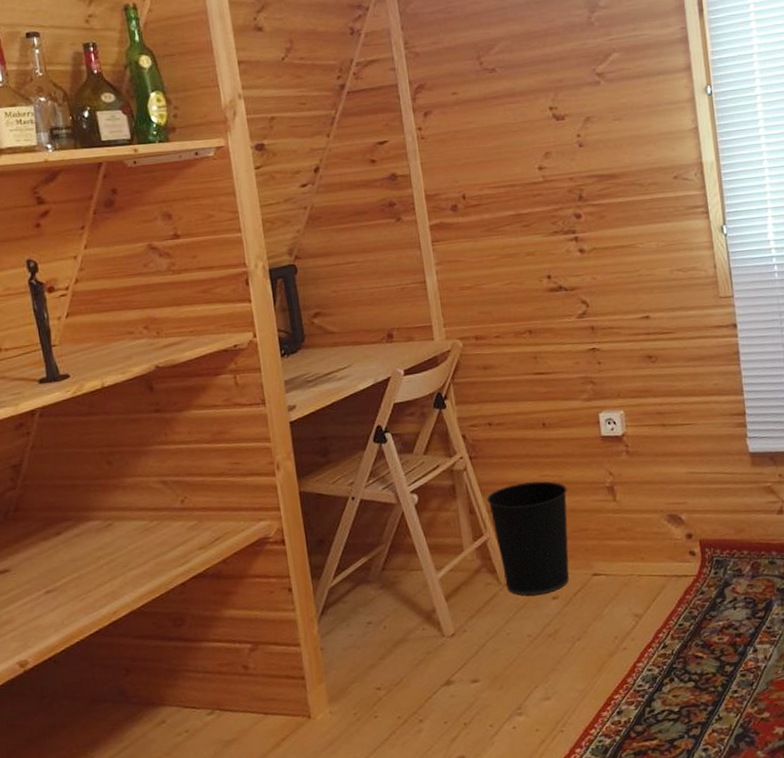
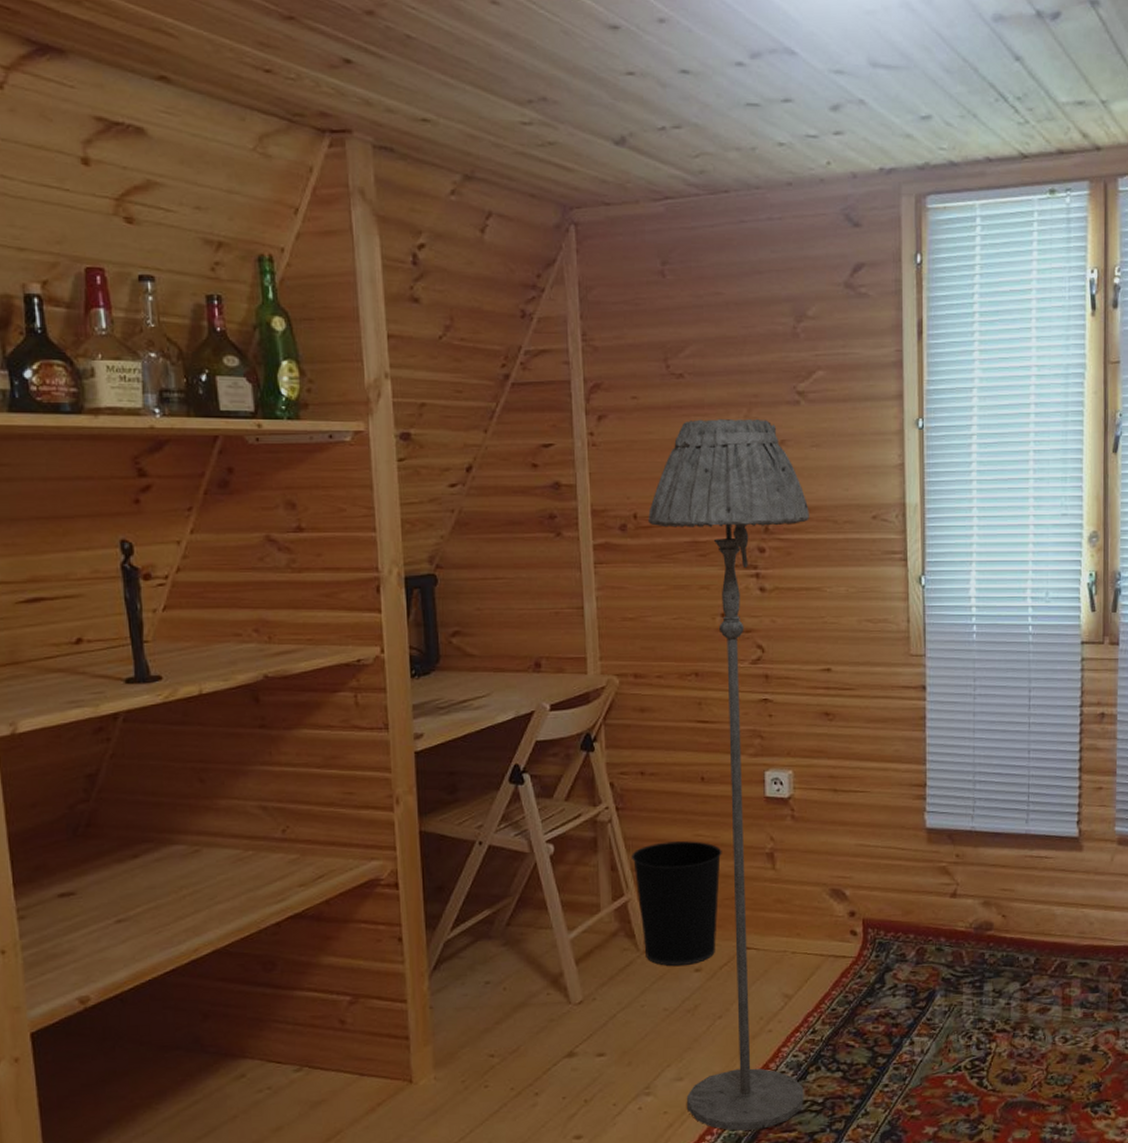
floor lamp: none [475,100,662,743] -> present [648,418,809,1131]

